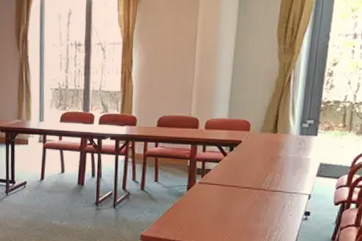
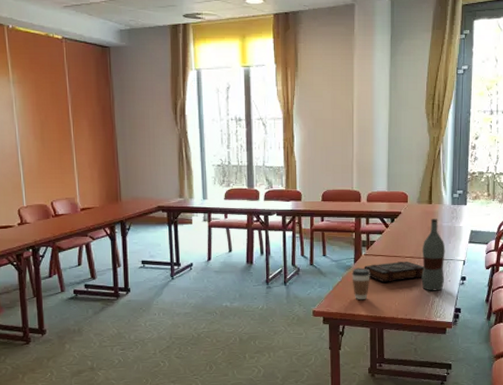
coffee cup: none [183,195,204,228] -> present [352,268,370,299]
book: none [197,191,263,212] -> present [364,261,424,282]
bottle: none [259,149,289,225] -> present [421,219,445,291]

